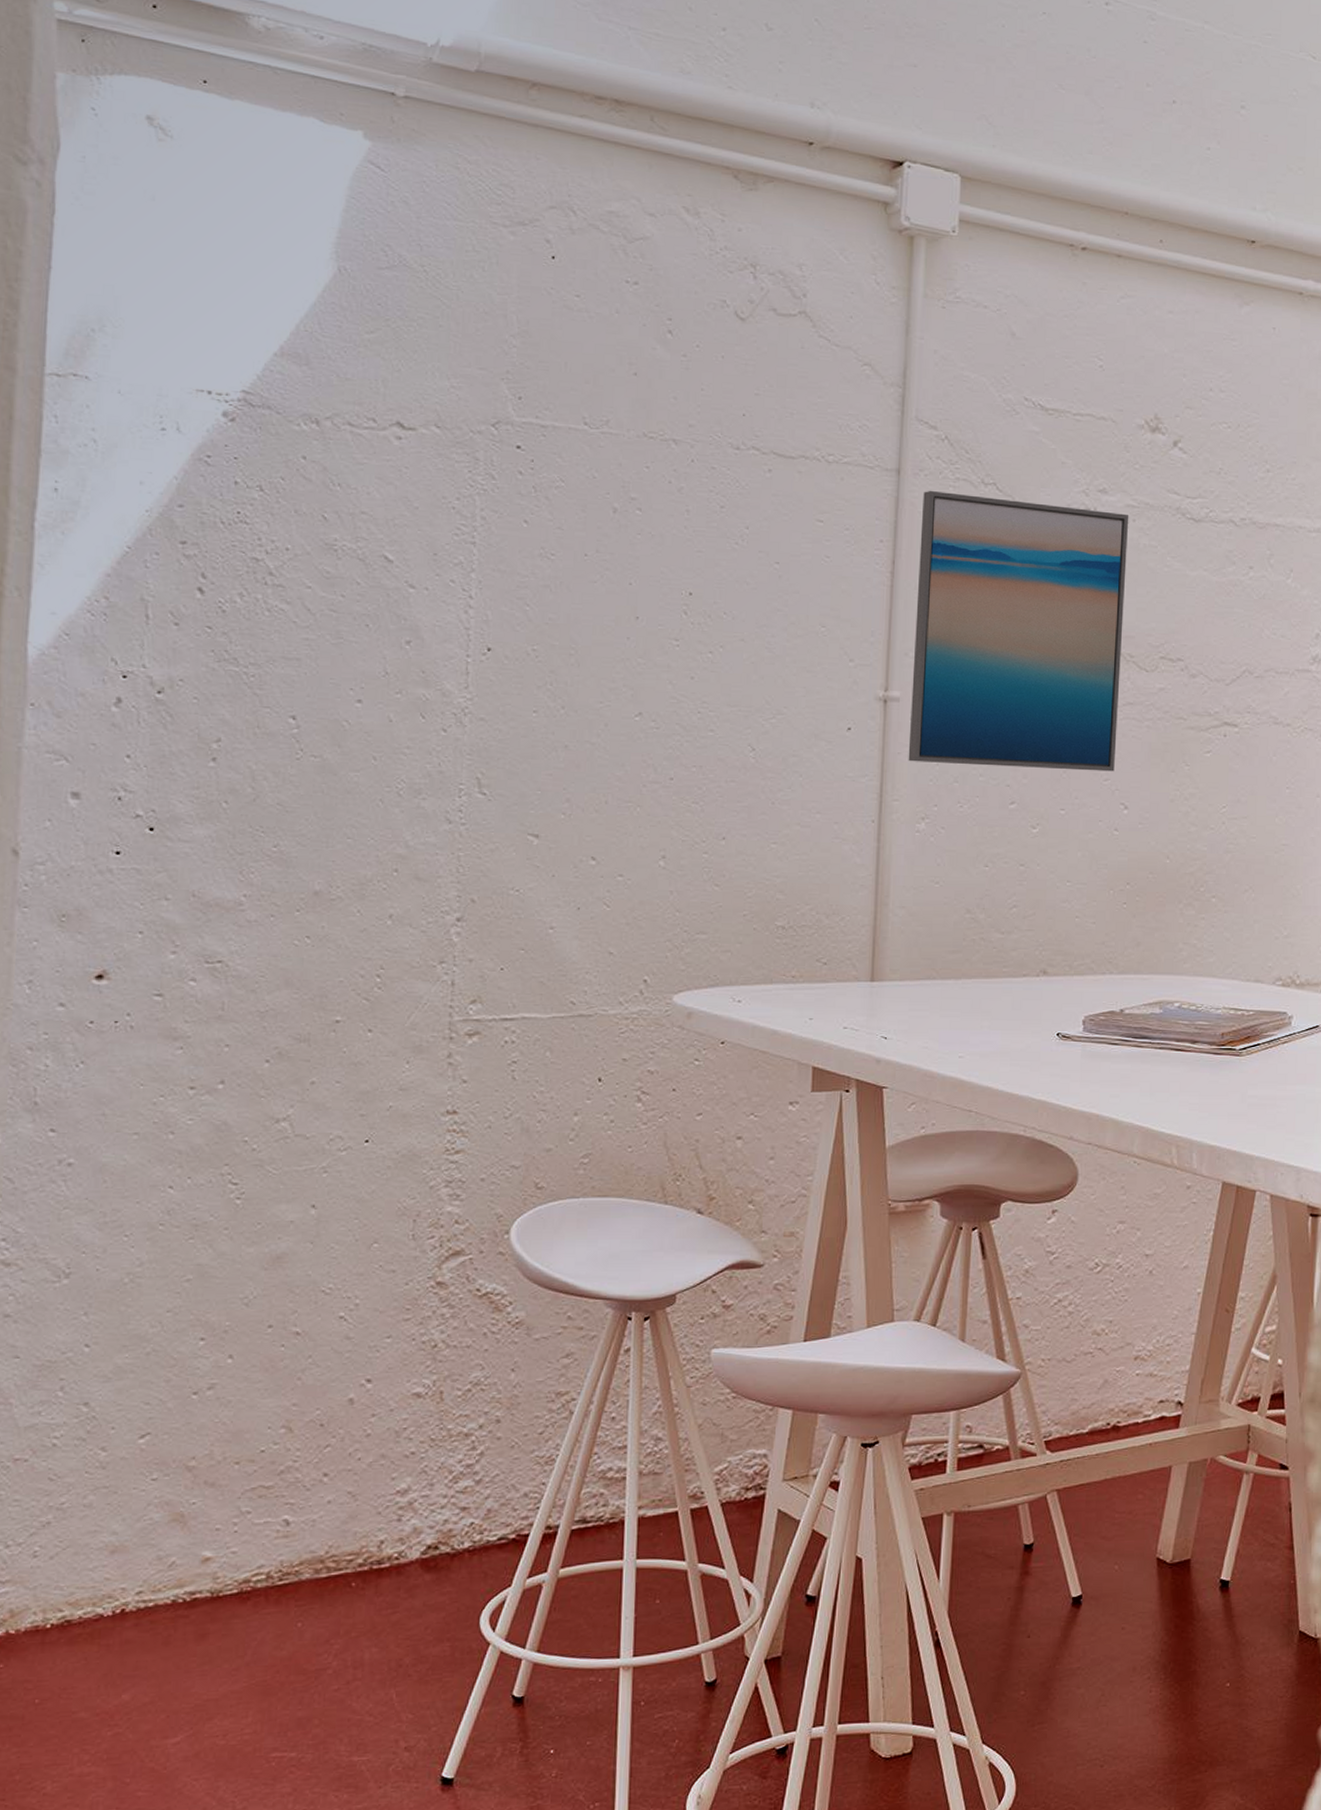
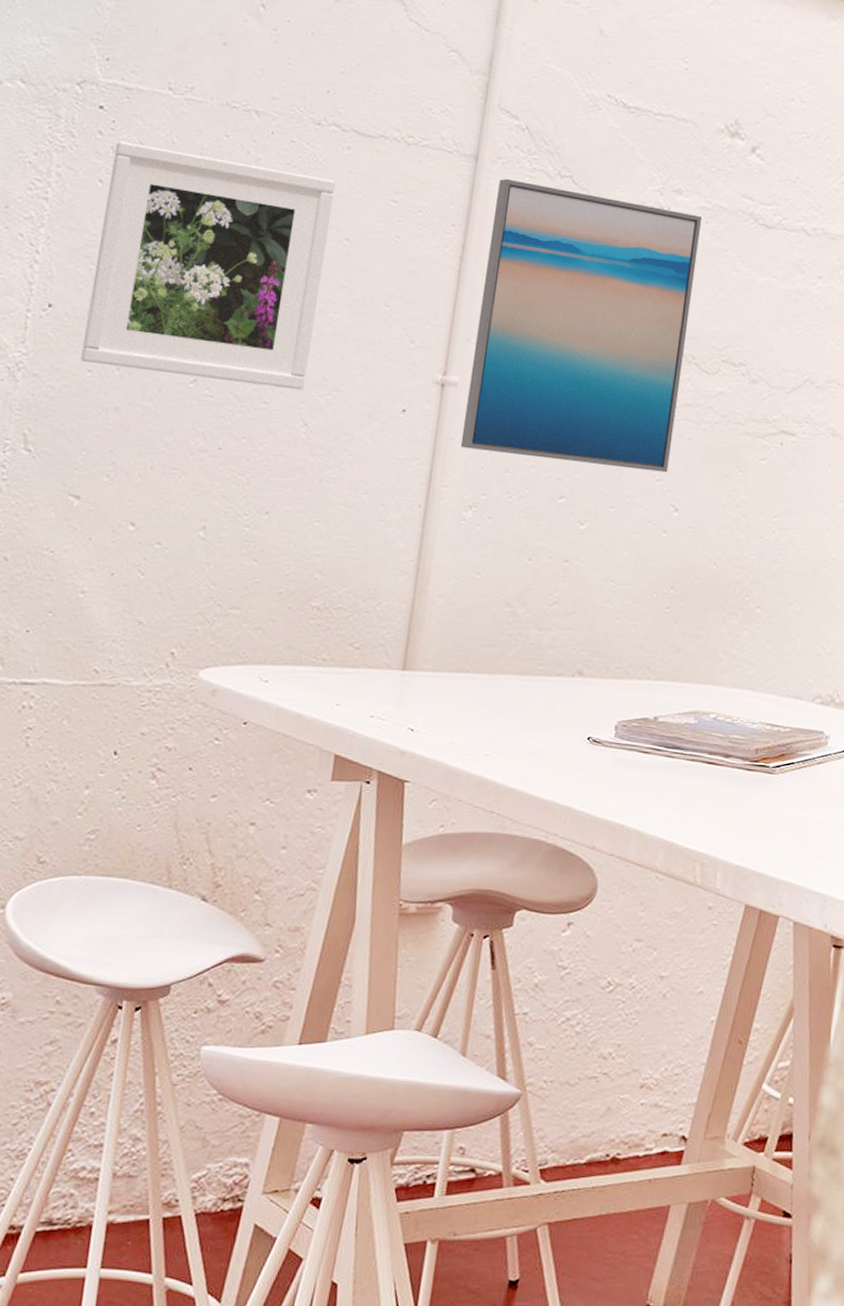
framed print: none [525,480,760,715] -> present [81,141,336,390]

